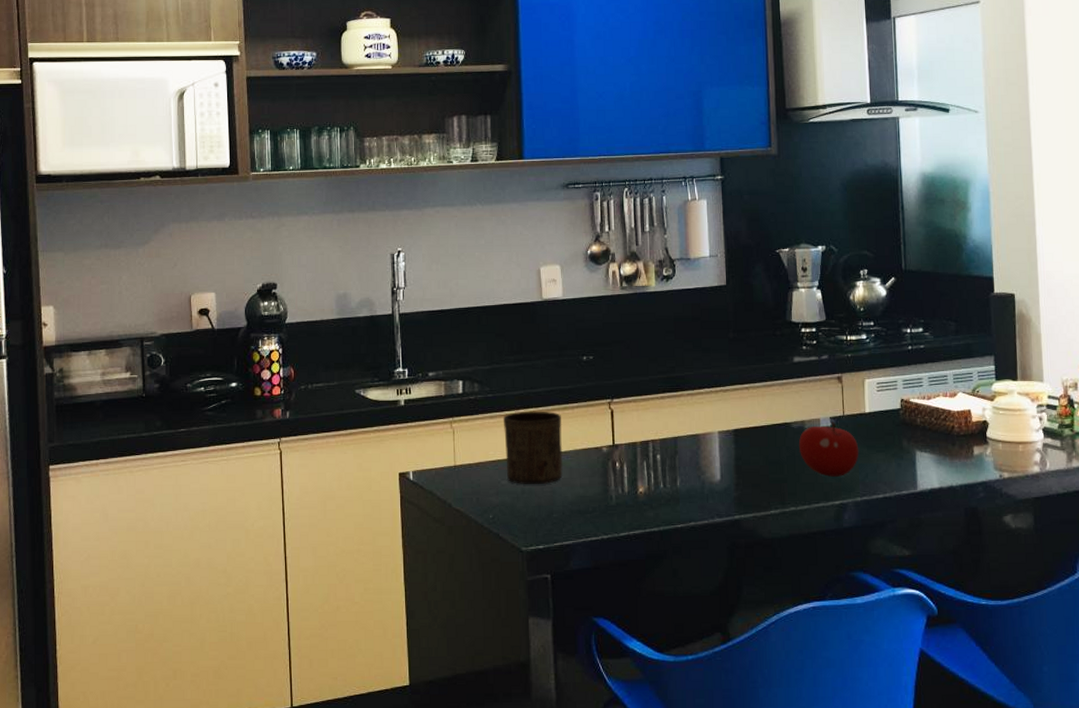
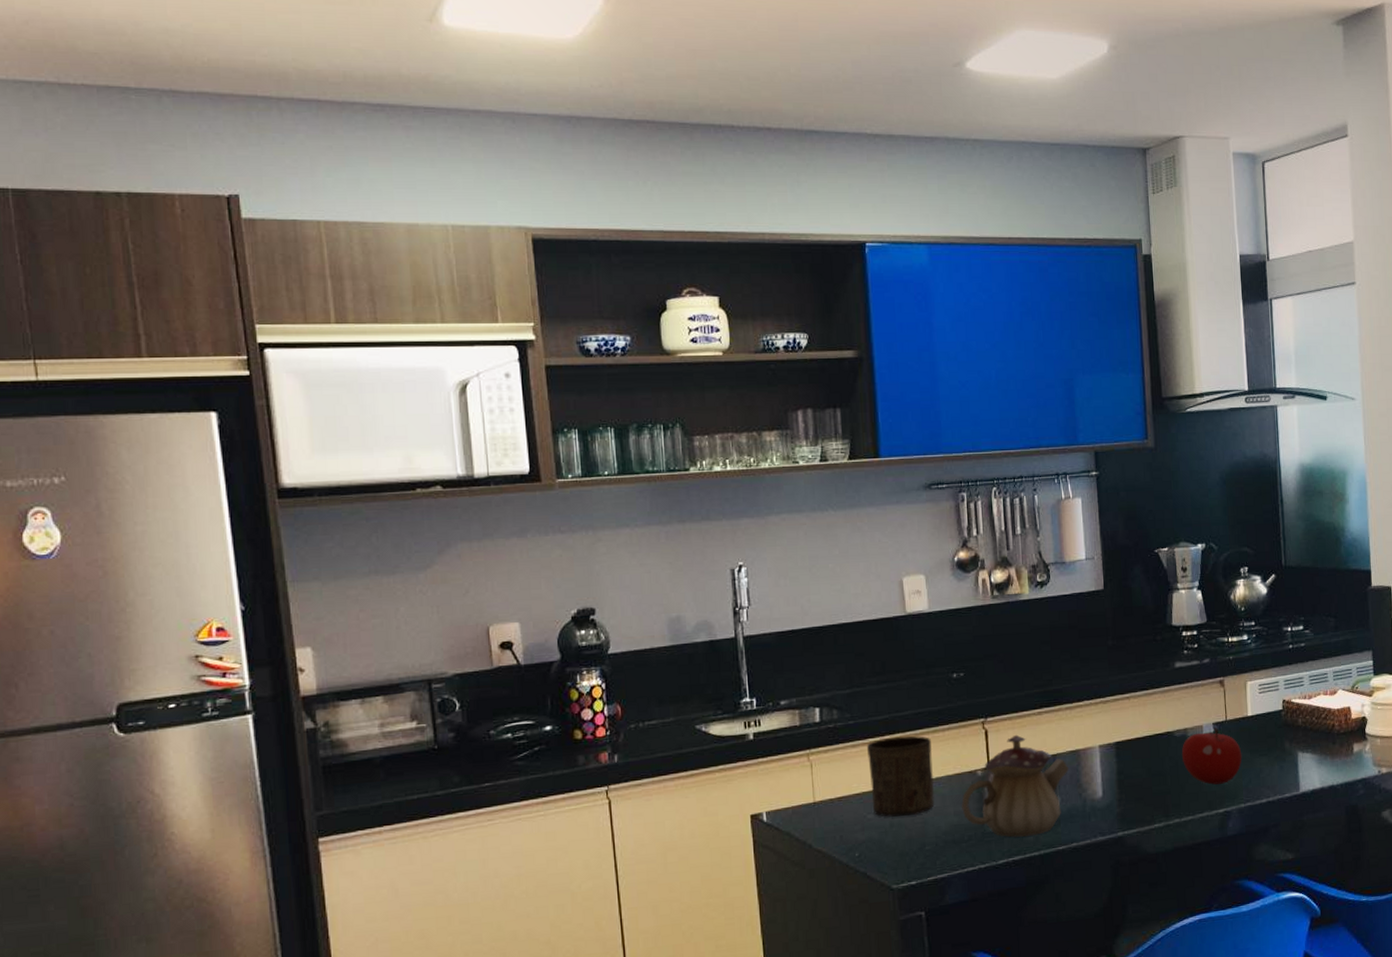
teapot: none [587,416,689,512] -> present [962,734,1069,838]

